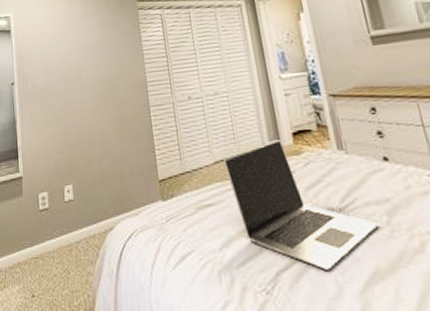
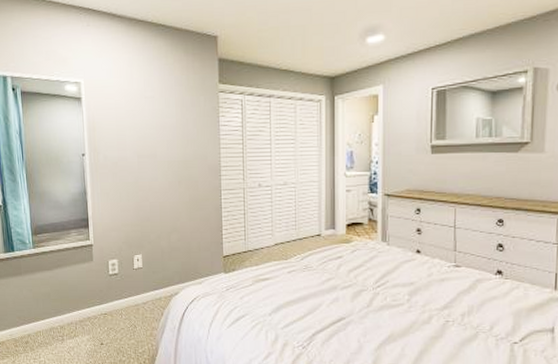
laptop: present [224,140,379,270] -> none [283,229,401,333]

